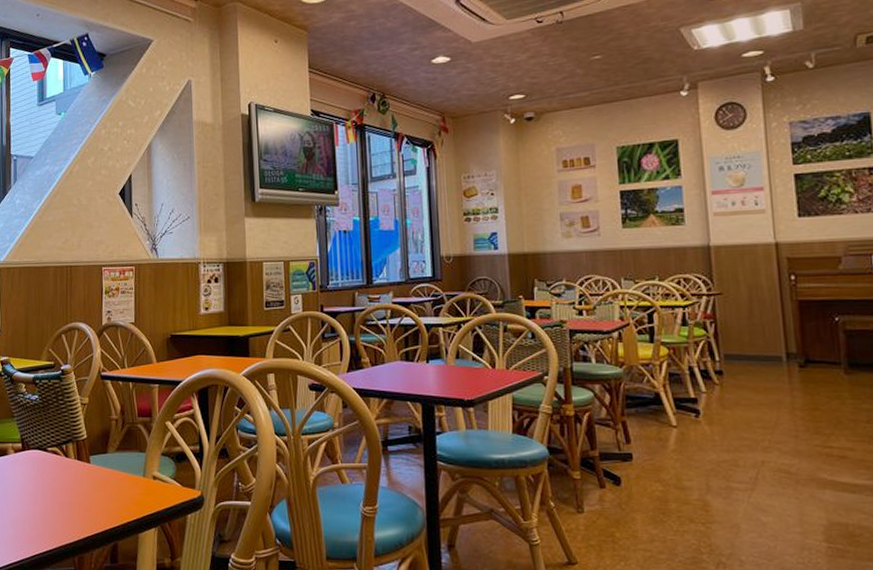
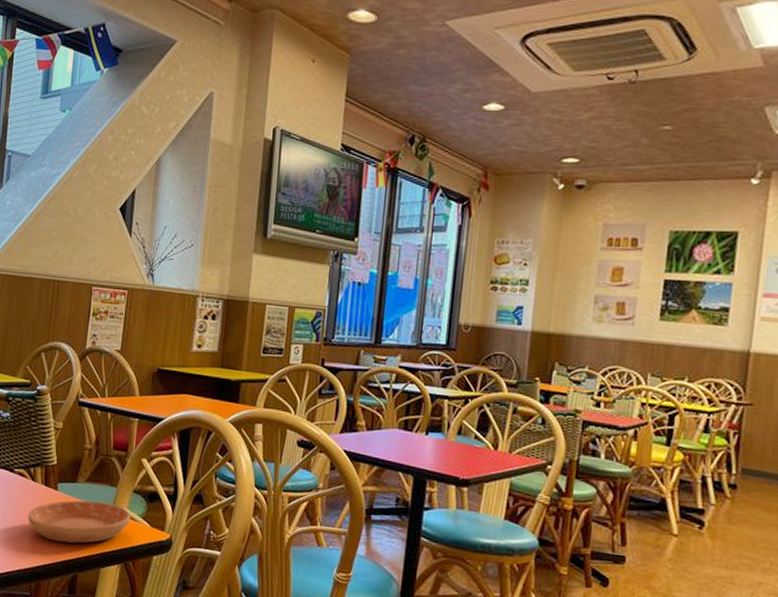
saucer: none [65,469,162,514] -> present [28,500,131,544]

